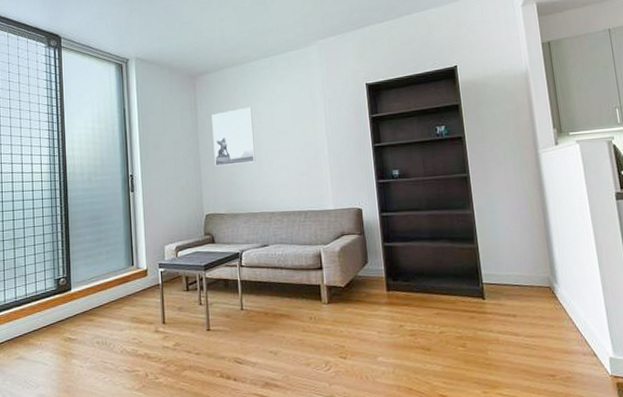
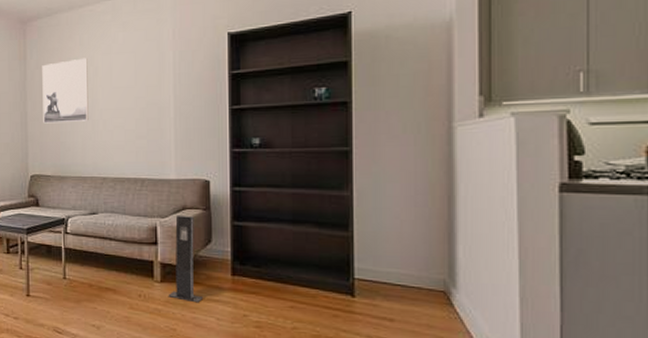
speaker: none [336,240,366,320] -> present [169,215,204,303]

